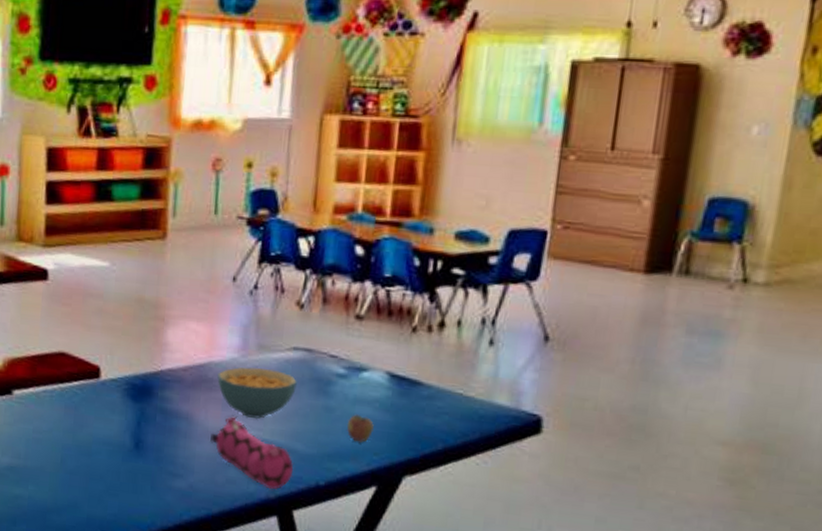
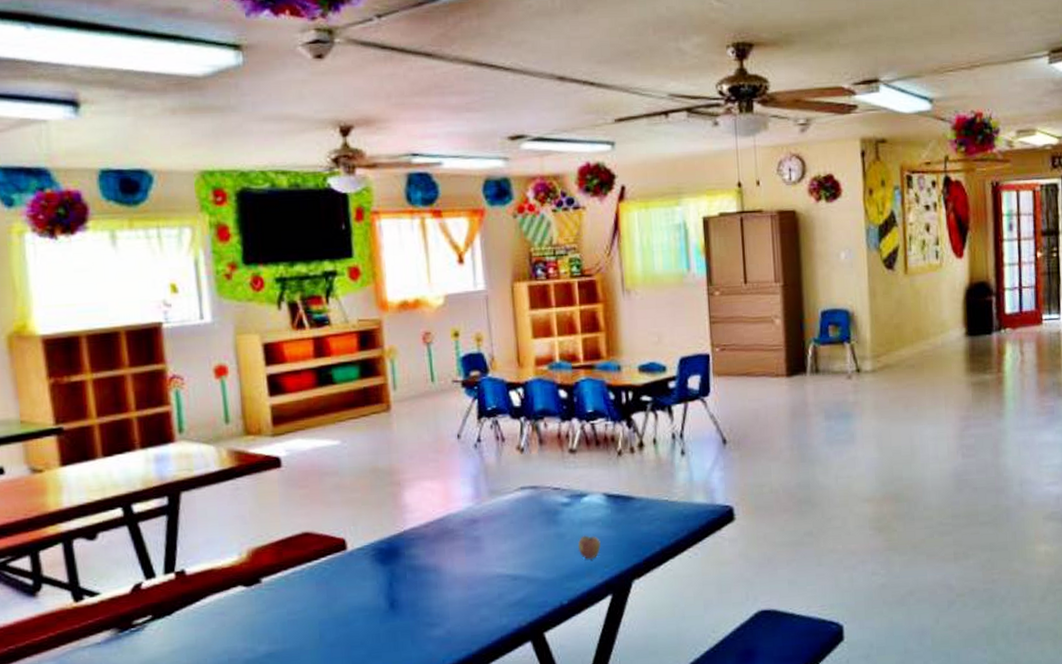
pencil case: present [210,416,294,490] -> none [460,560,539,619]
cereal bowl: present [217,367,297,420] -> none [457,510,529,558]

